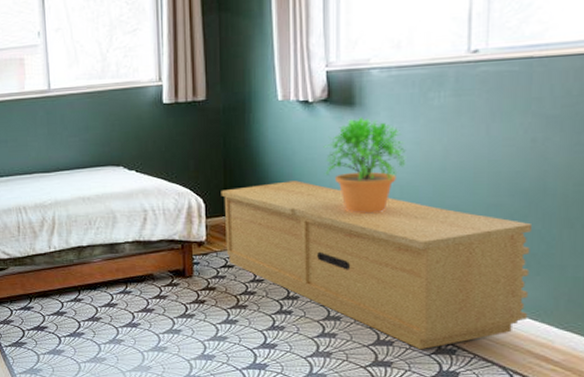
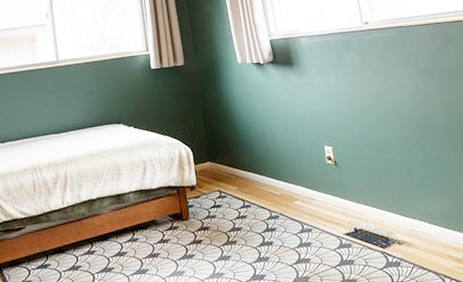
dresser: present [221,181,533,350] -> none [204,127,444,266]
potted plant: present [323,117,406,214] -> none [276,74,336,152]

